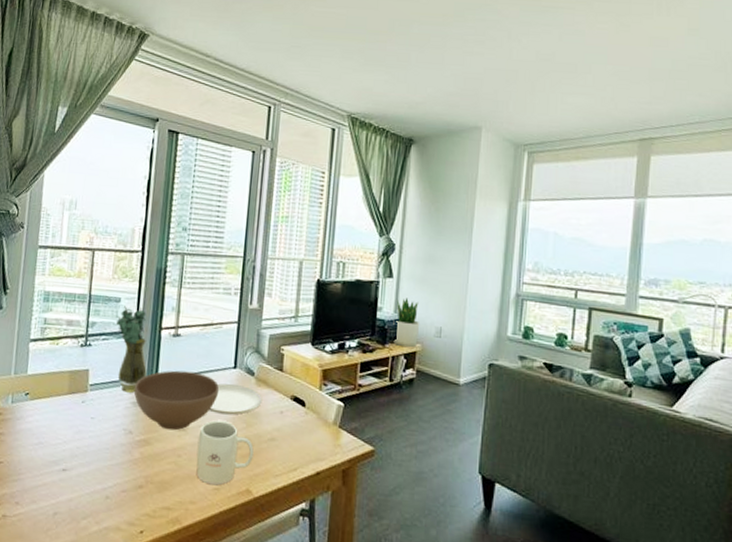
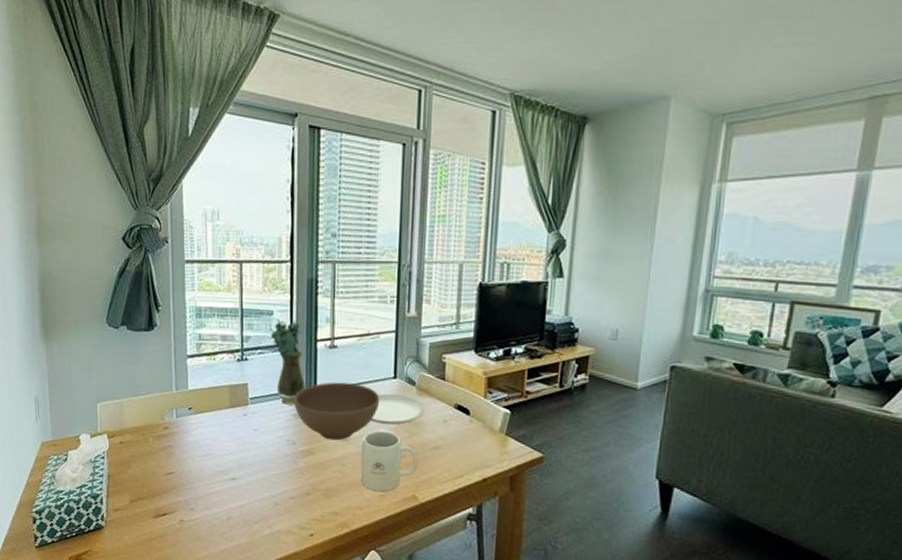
planter: present [393,298,420,348] -> none [563,299,594,352]

